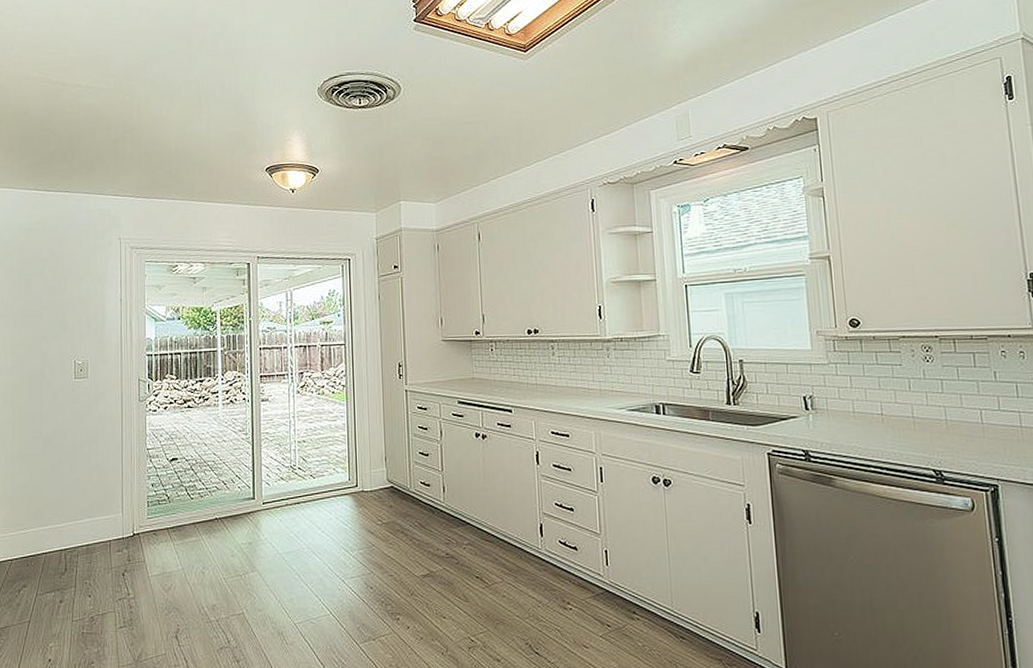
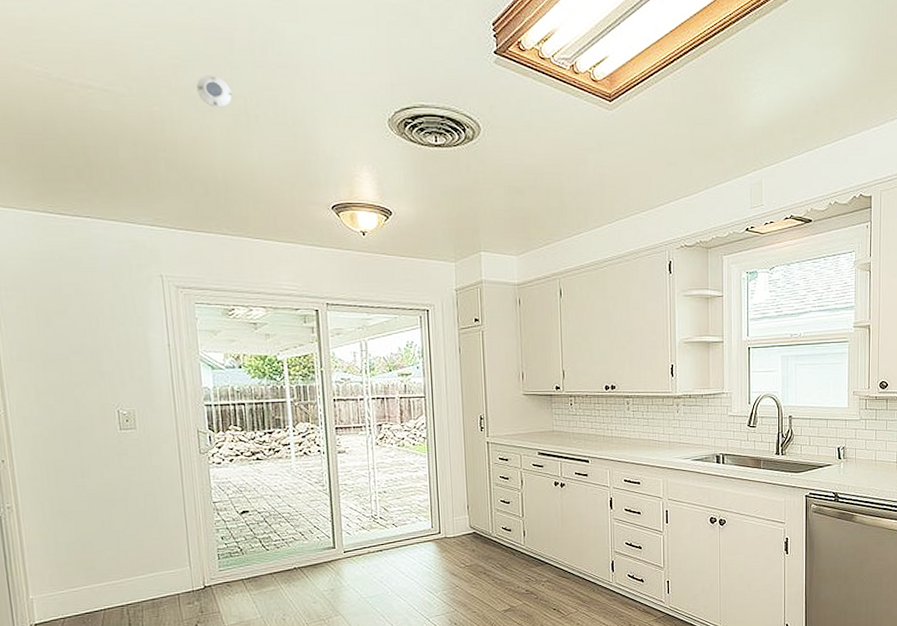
smoke detector: none [161,66,188,92] -> present [197,75,232,108]

